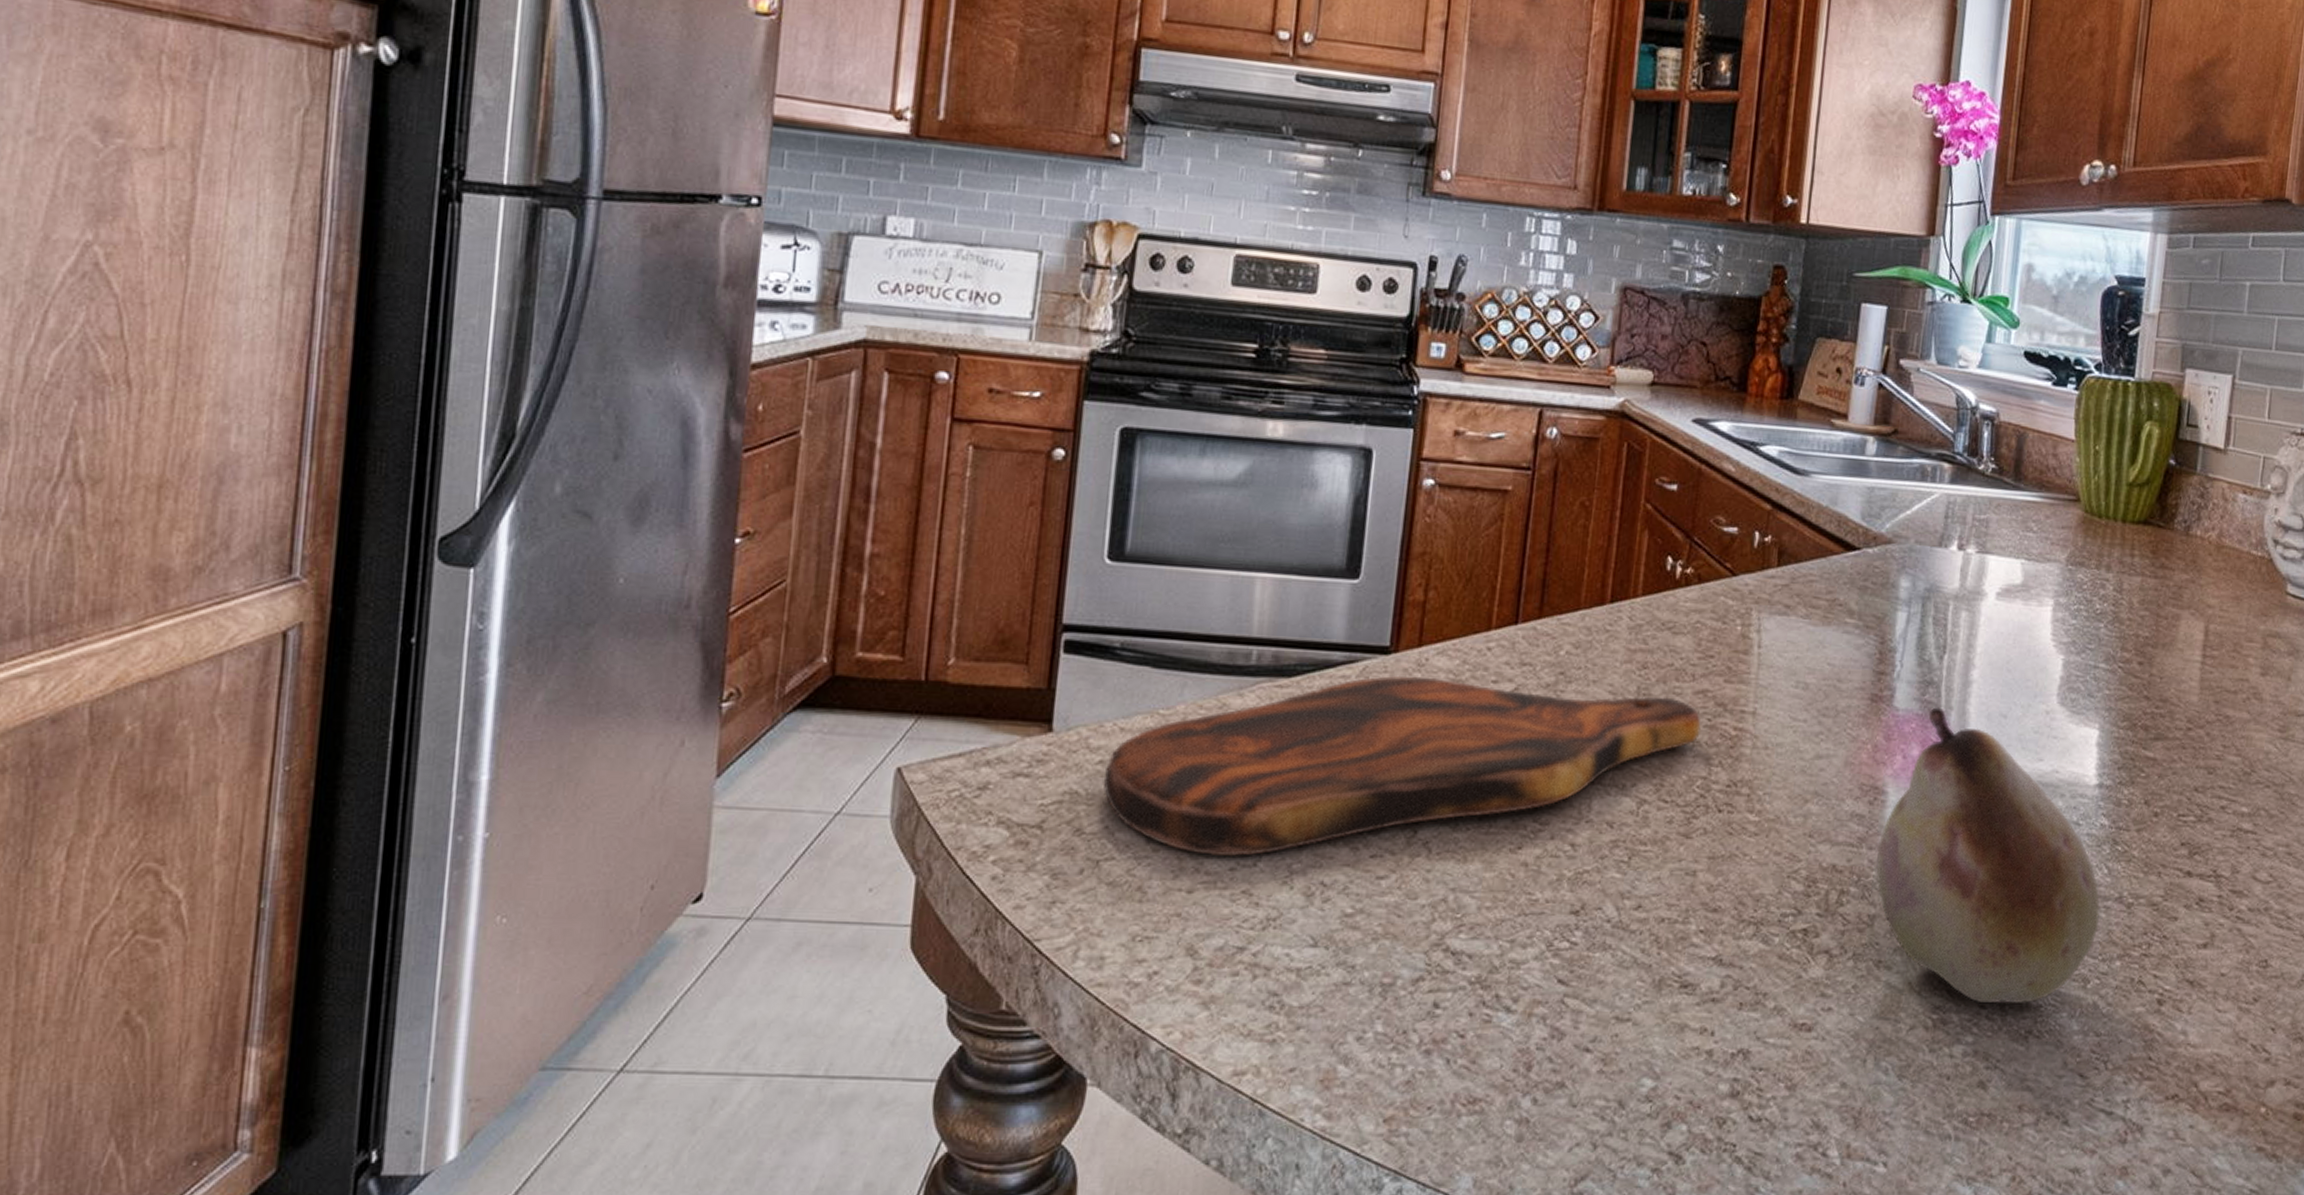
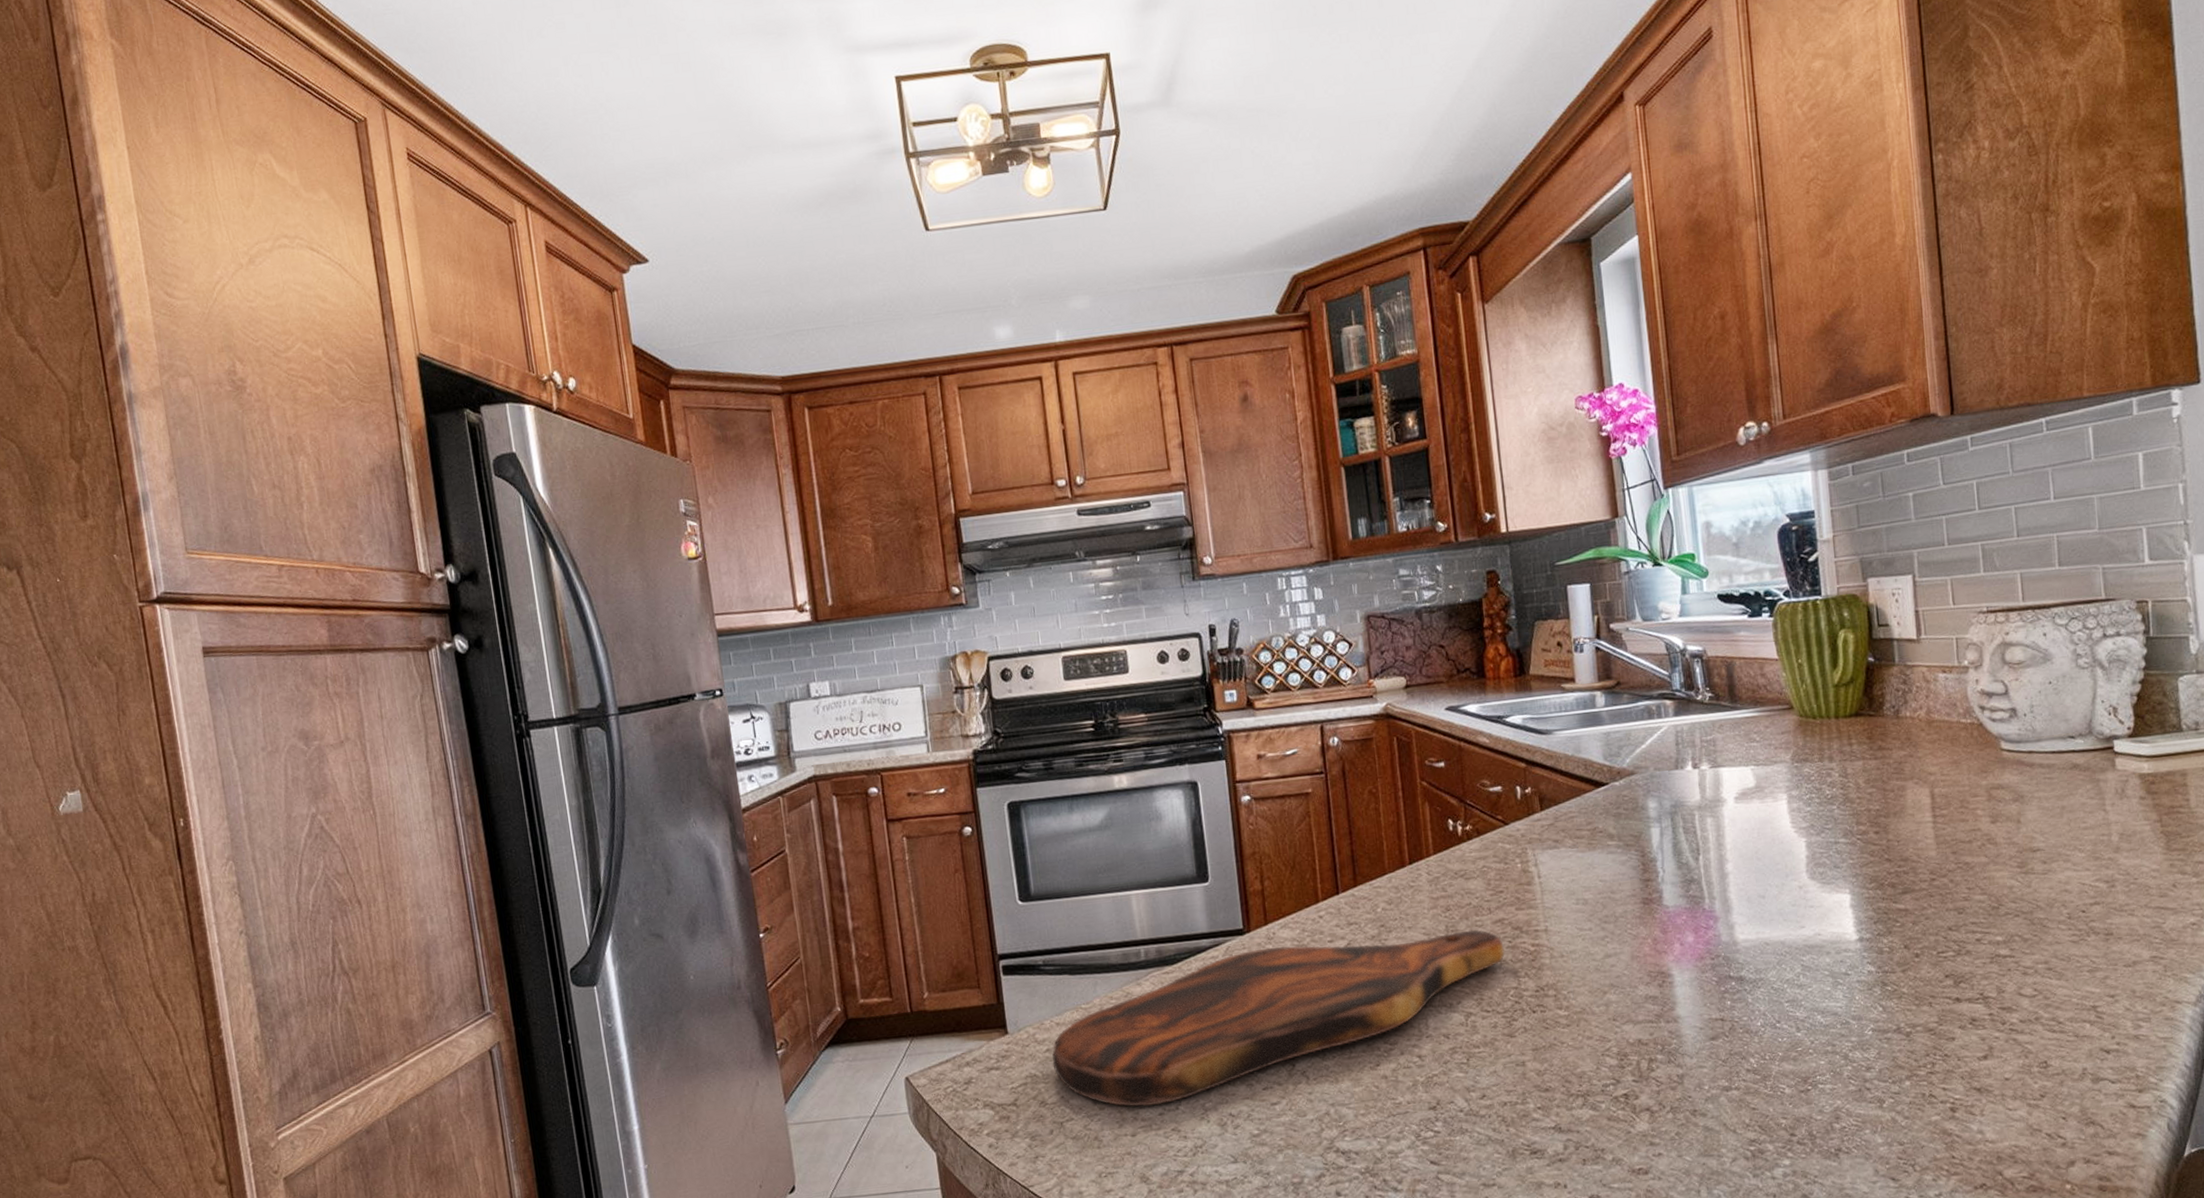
fruit: present [1876,707,2100,1004] -> none [1674,899,1884,1132]

